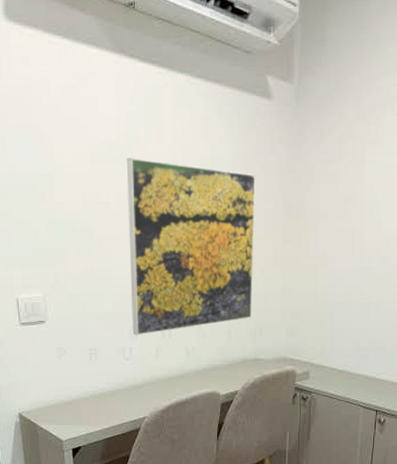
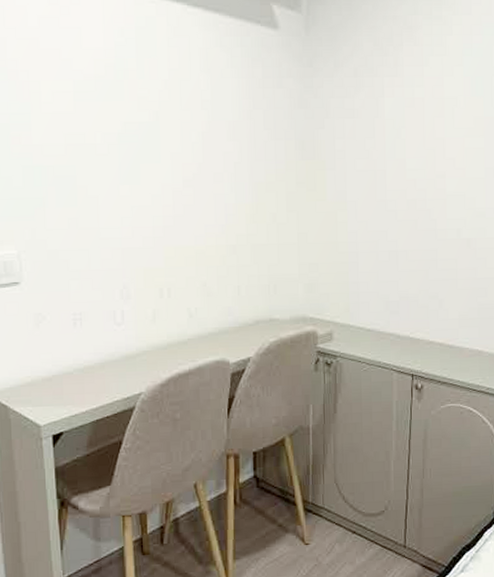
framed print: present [127,158,256,336] -> none [116,94,265,297]

